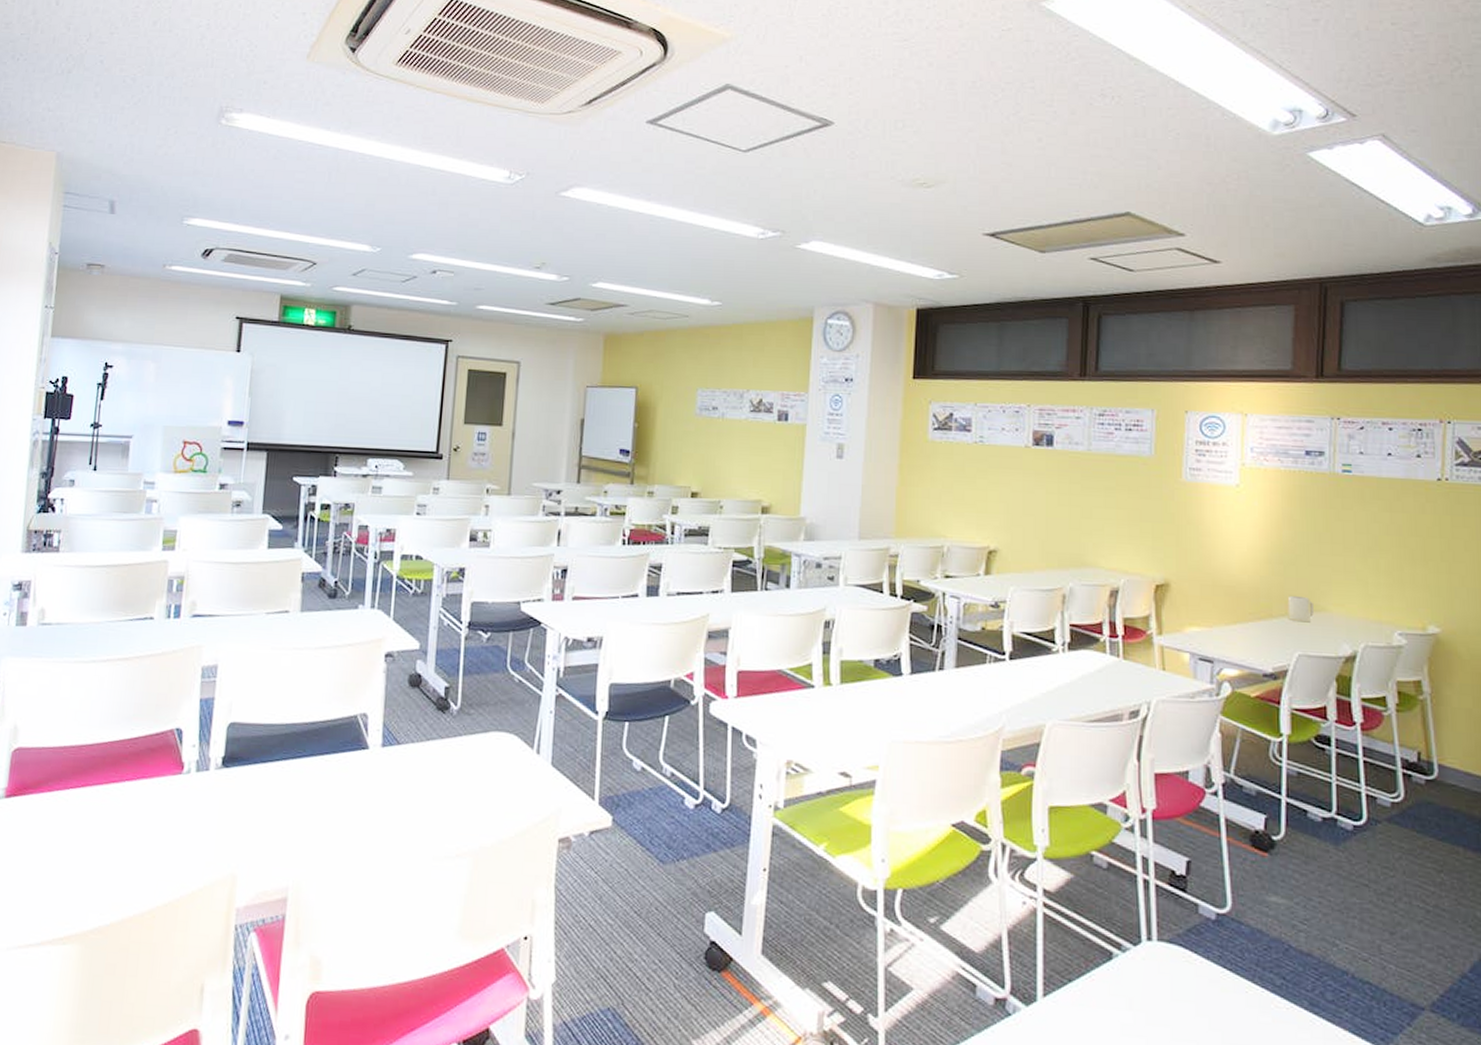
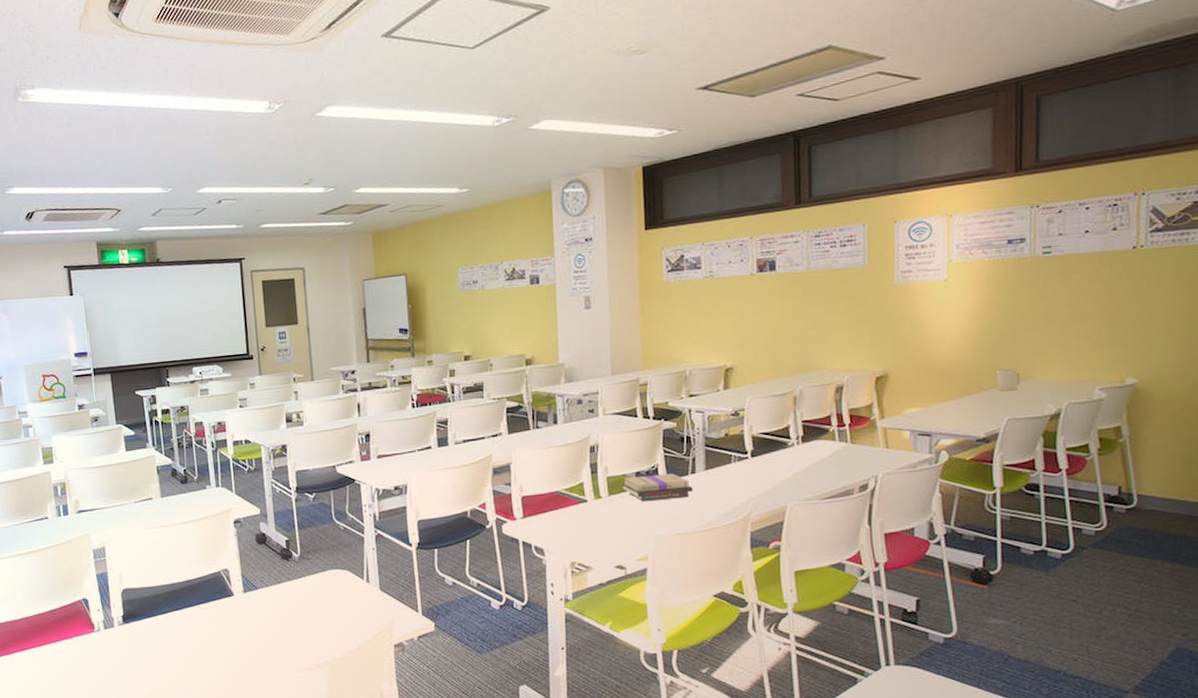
books: none [857,663,939,699] -> present [622,473,693,502]

